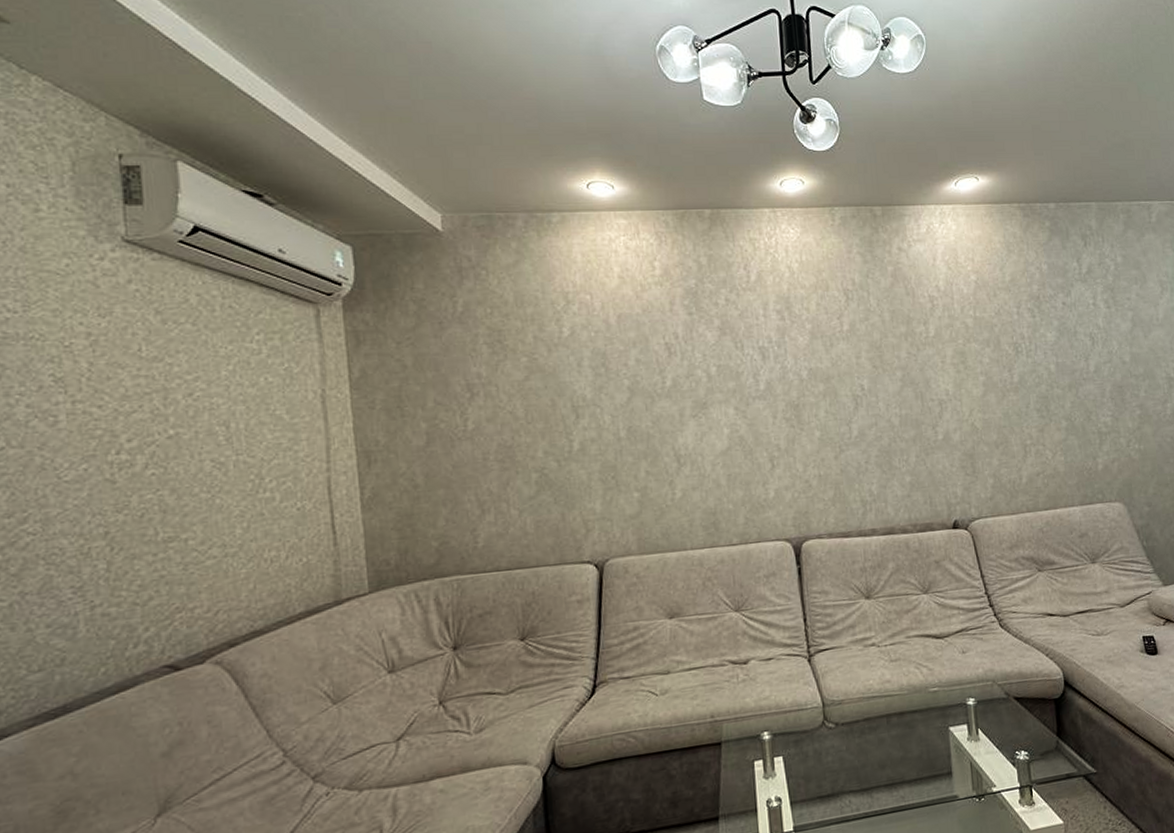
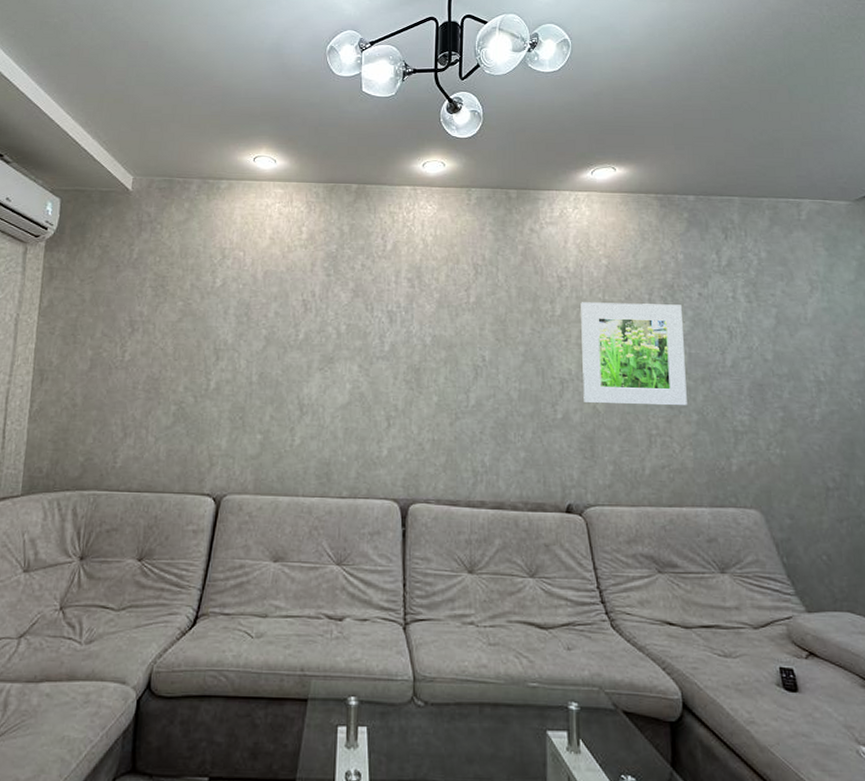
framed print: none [953,315,1057,421] -> present [581,302,687,406]

